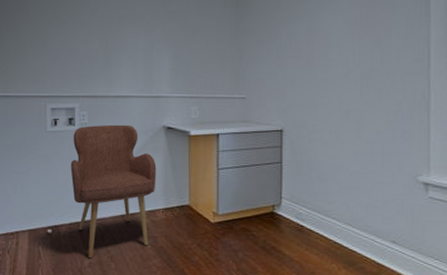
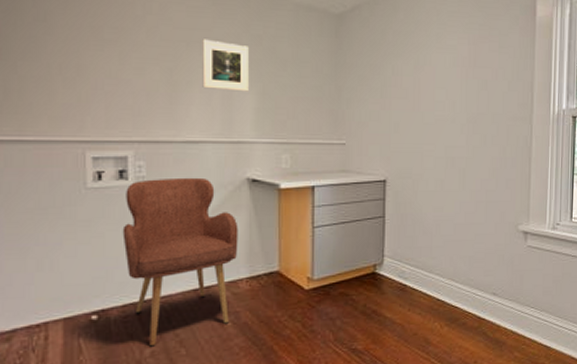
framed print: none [130,16,165,56] -> present [202,39,249,92]

